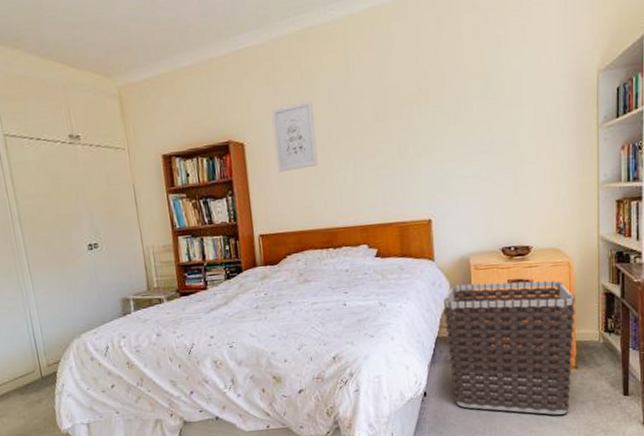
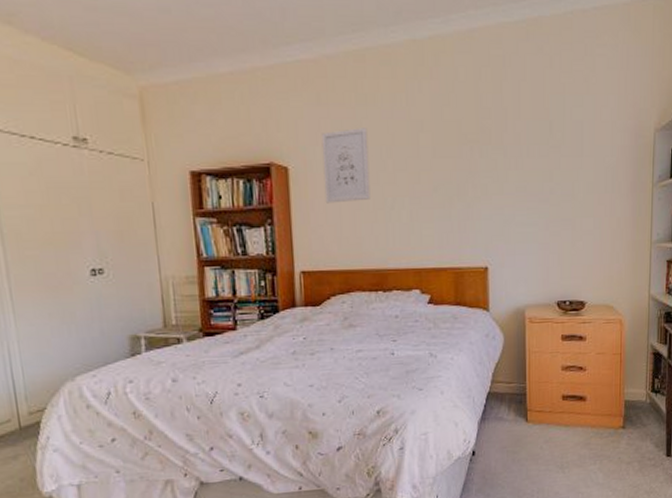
clothes hamper: present [443,280,575,415] -> none [496,337,625,476]

